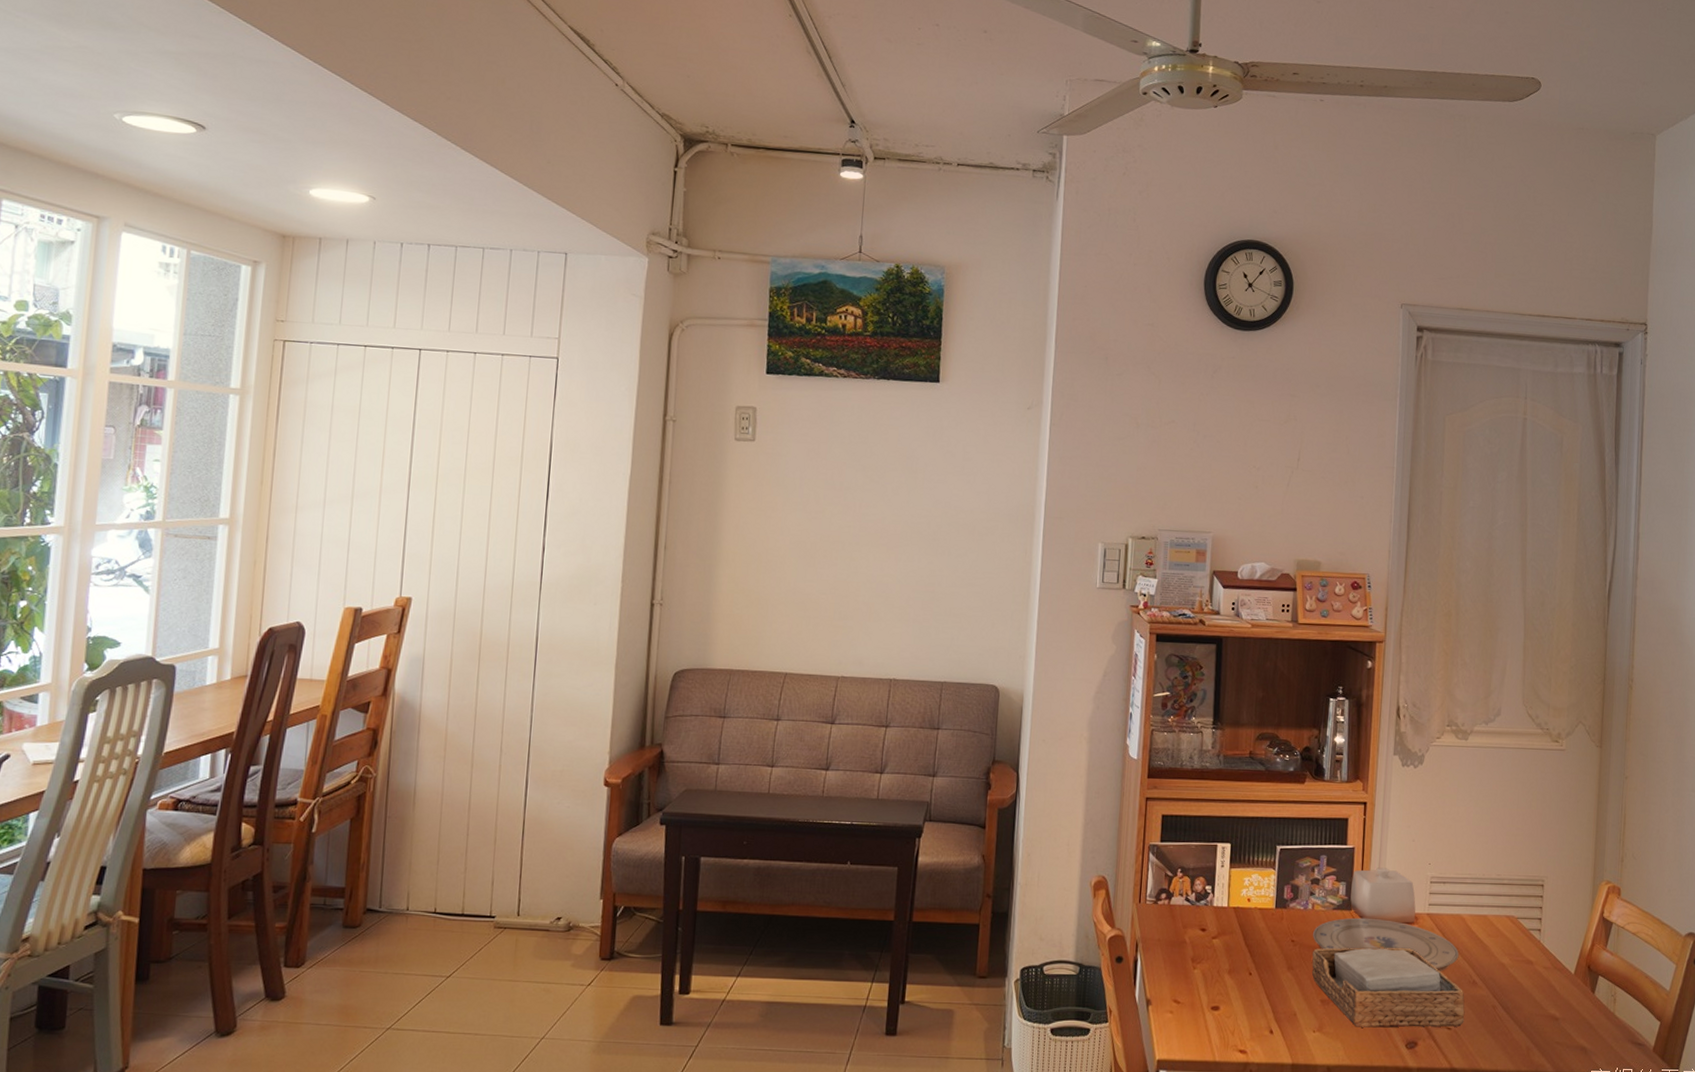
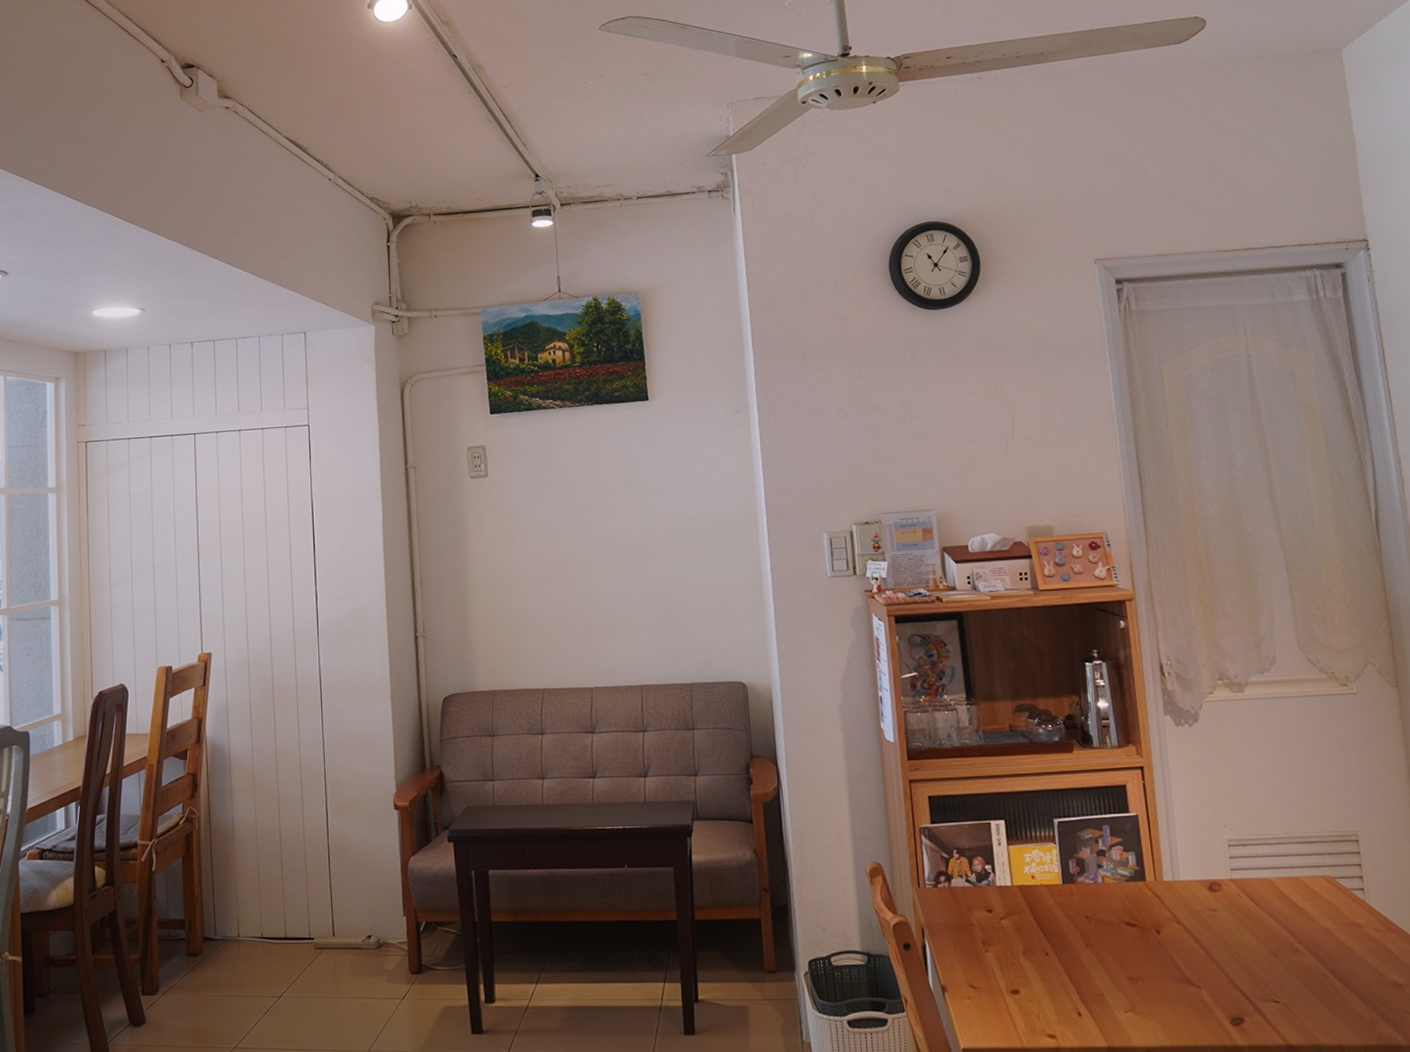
napkin holder: present [1311,947,1465,1028] -> none [1111,918,1293,1005]
plate: present [1313,917,1459,972] -> none [1107,888,1275,941]
sugar bowl: present [1350,867,1416,924] -> none [1140,834,1218,892]

